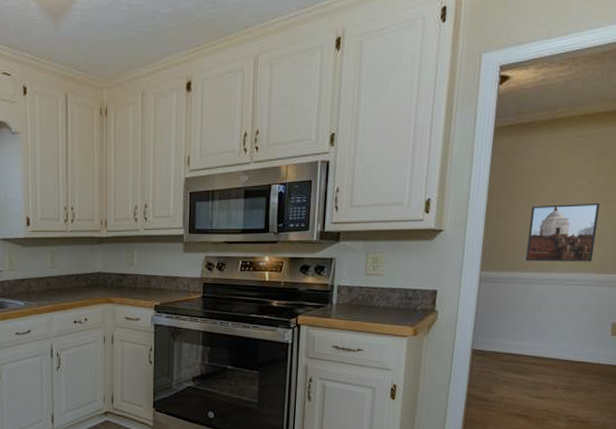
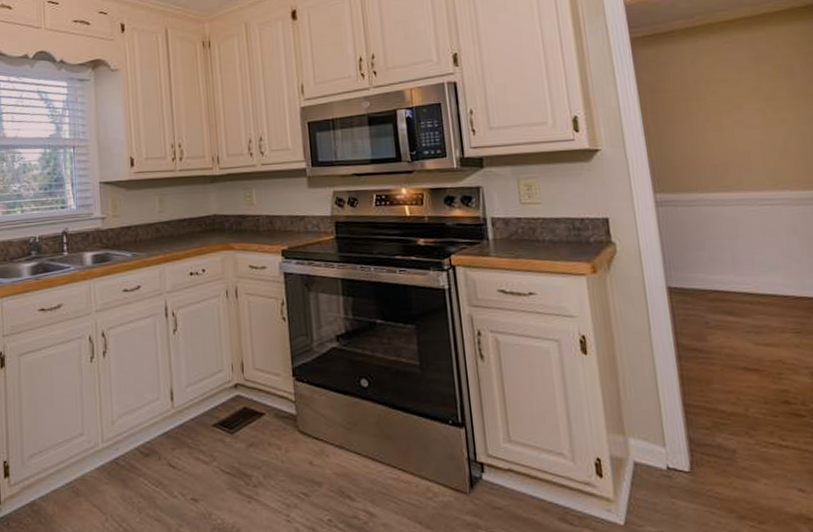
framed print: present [525,203,600,262] -> none [694,112,782,181]

